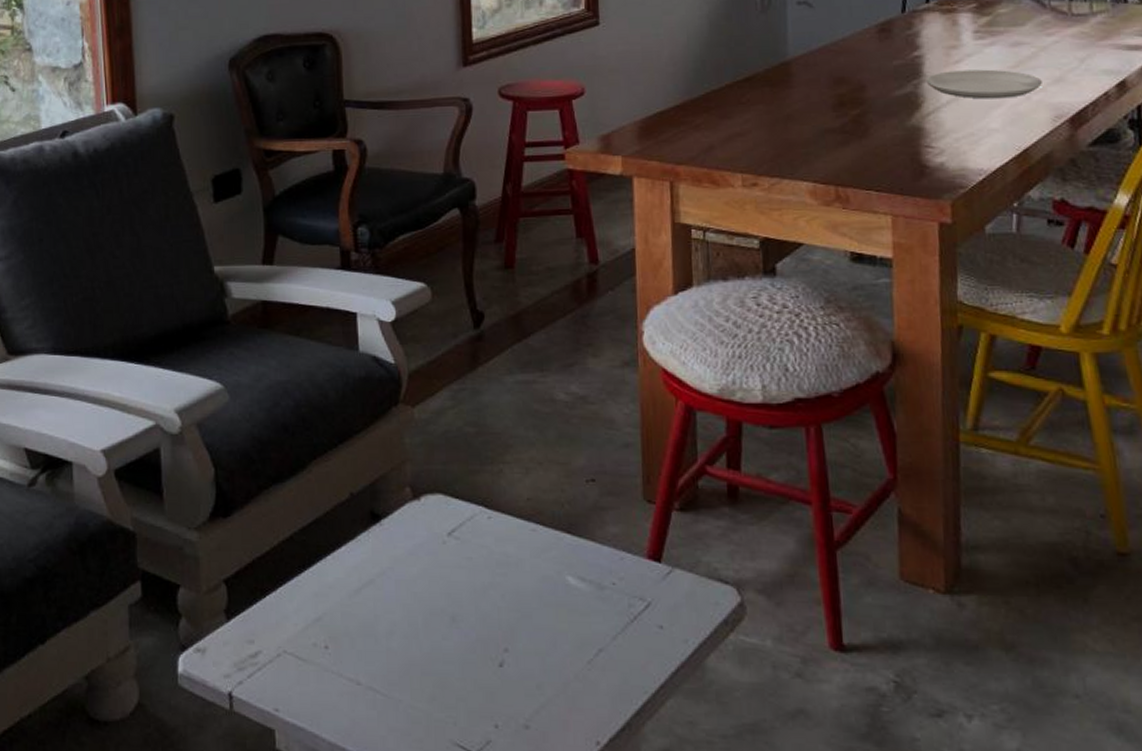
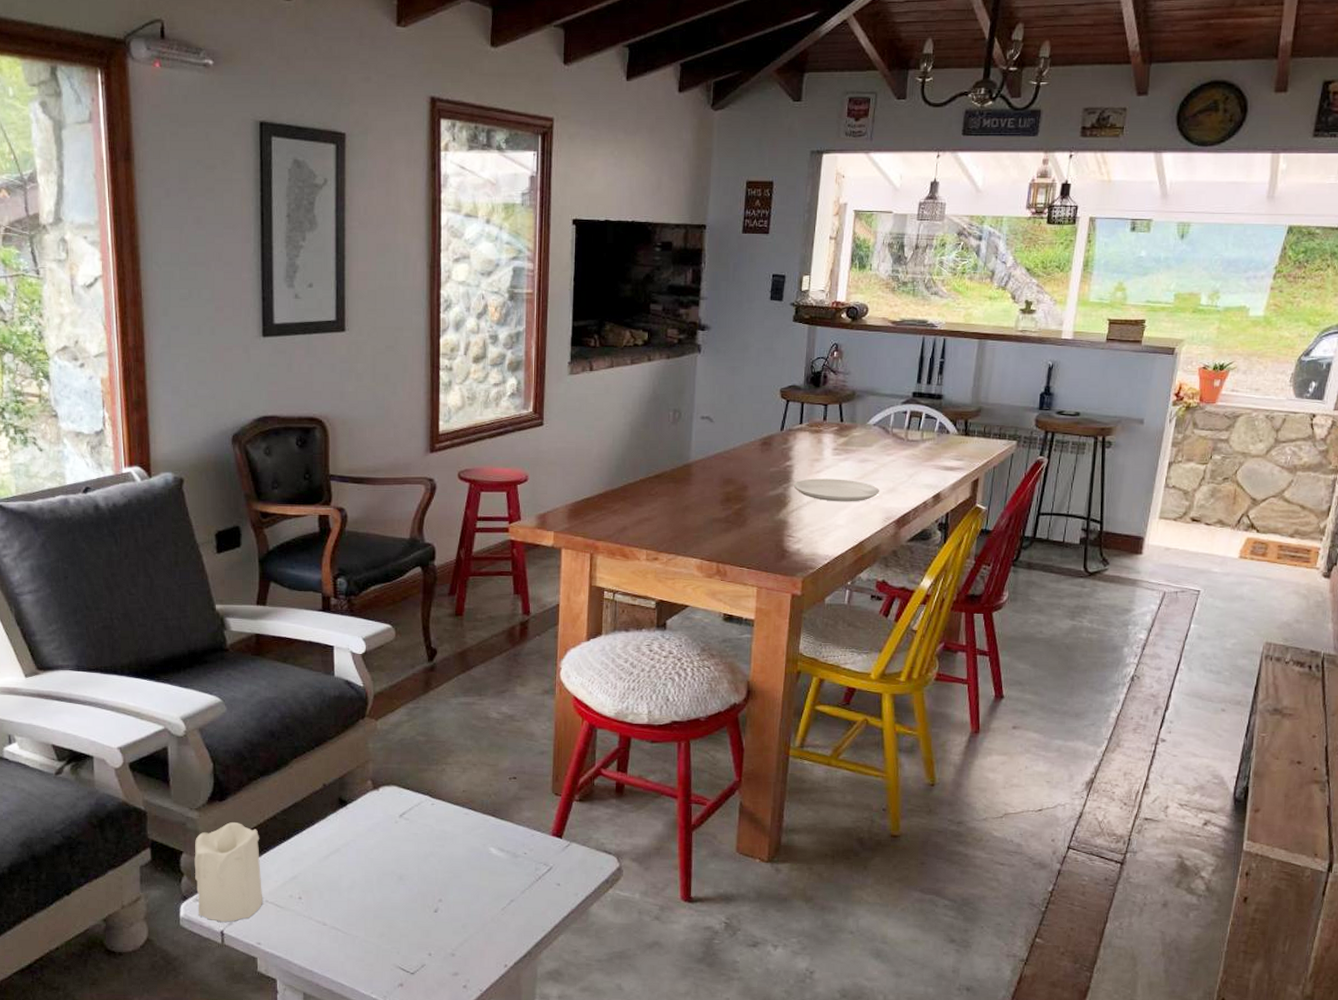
candle: none [194,546,279,680] -> present [194,822,262,922]

